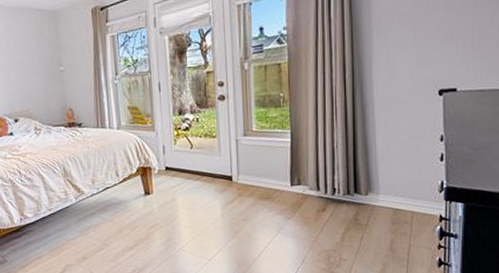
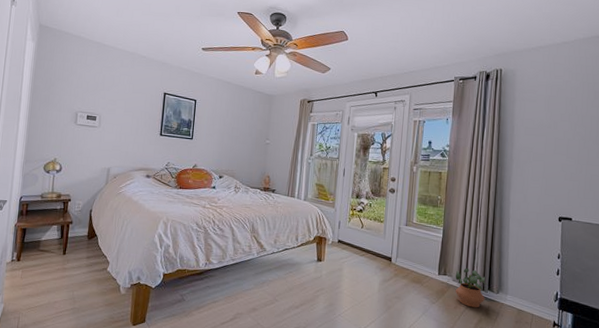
potted plant: none [312,172,353,216] -> present [455,268,487,308]

